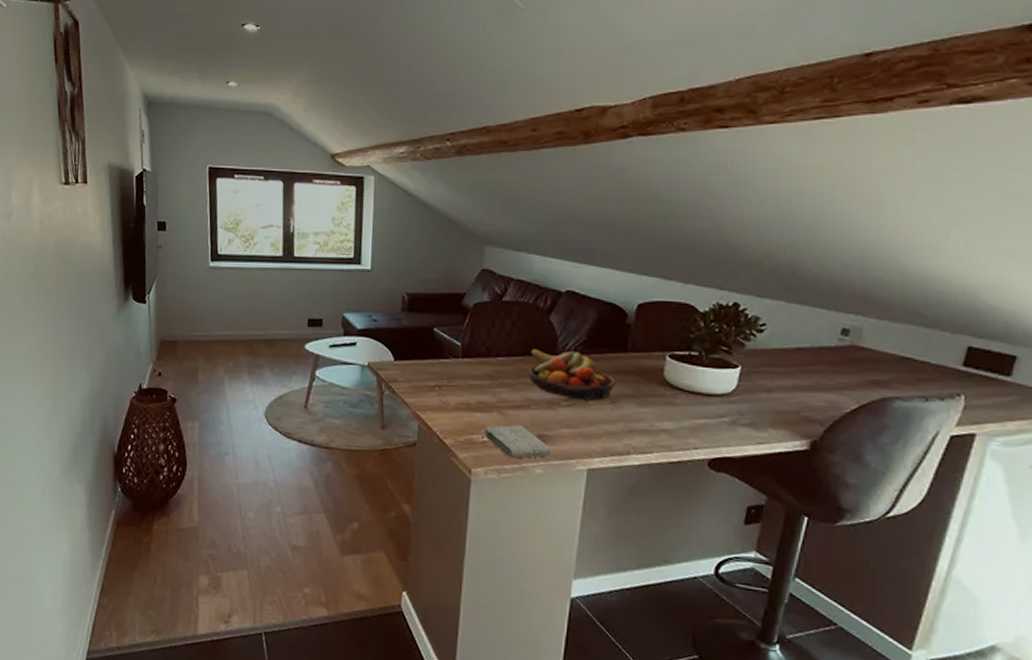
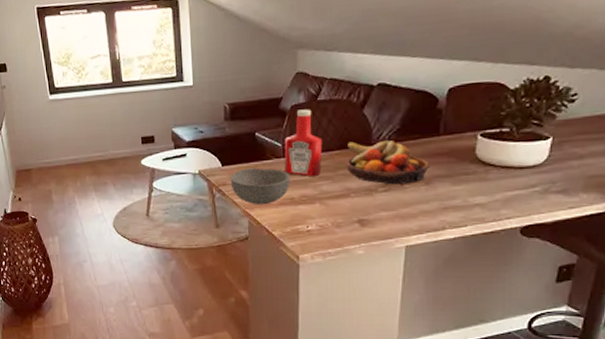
bowl: none [402,365,468,408] -> present [230,168,291,205]
ketchup bottle: none [462,308,505,382] -> present [284,109,323,176]
washcloth: present [484,425,552,459] -> none [308,213,372,243]

